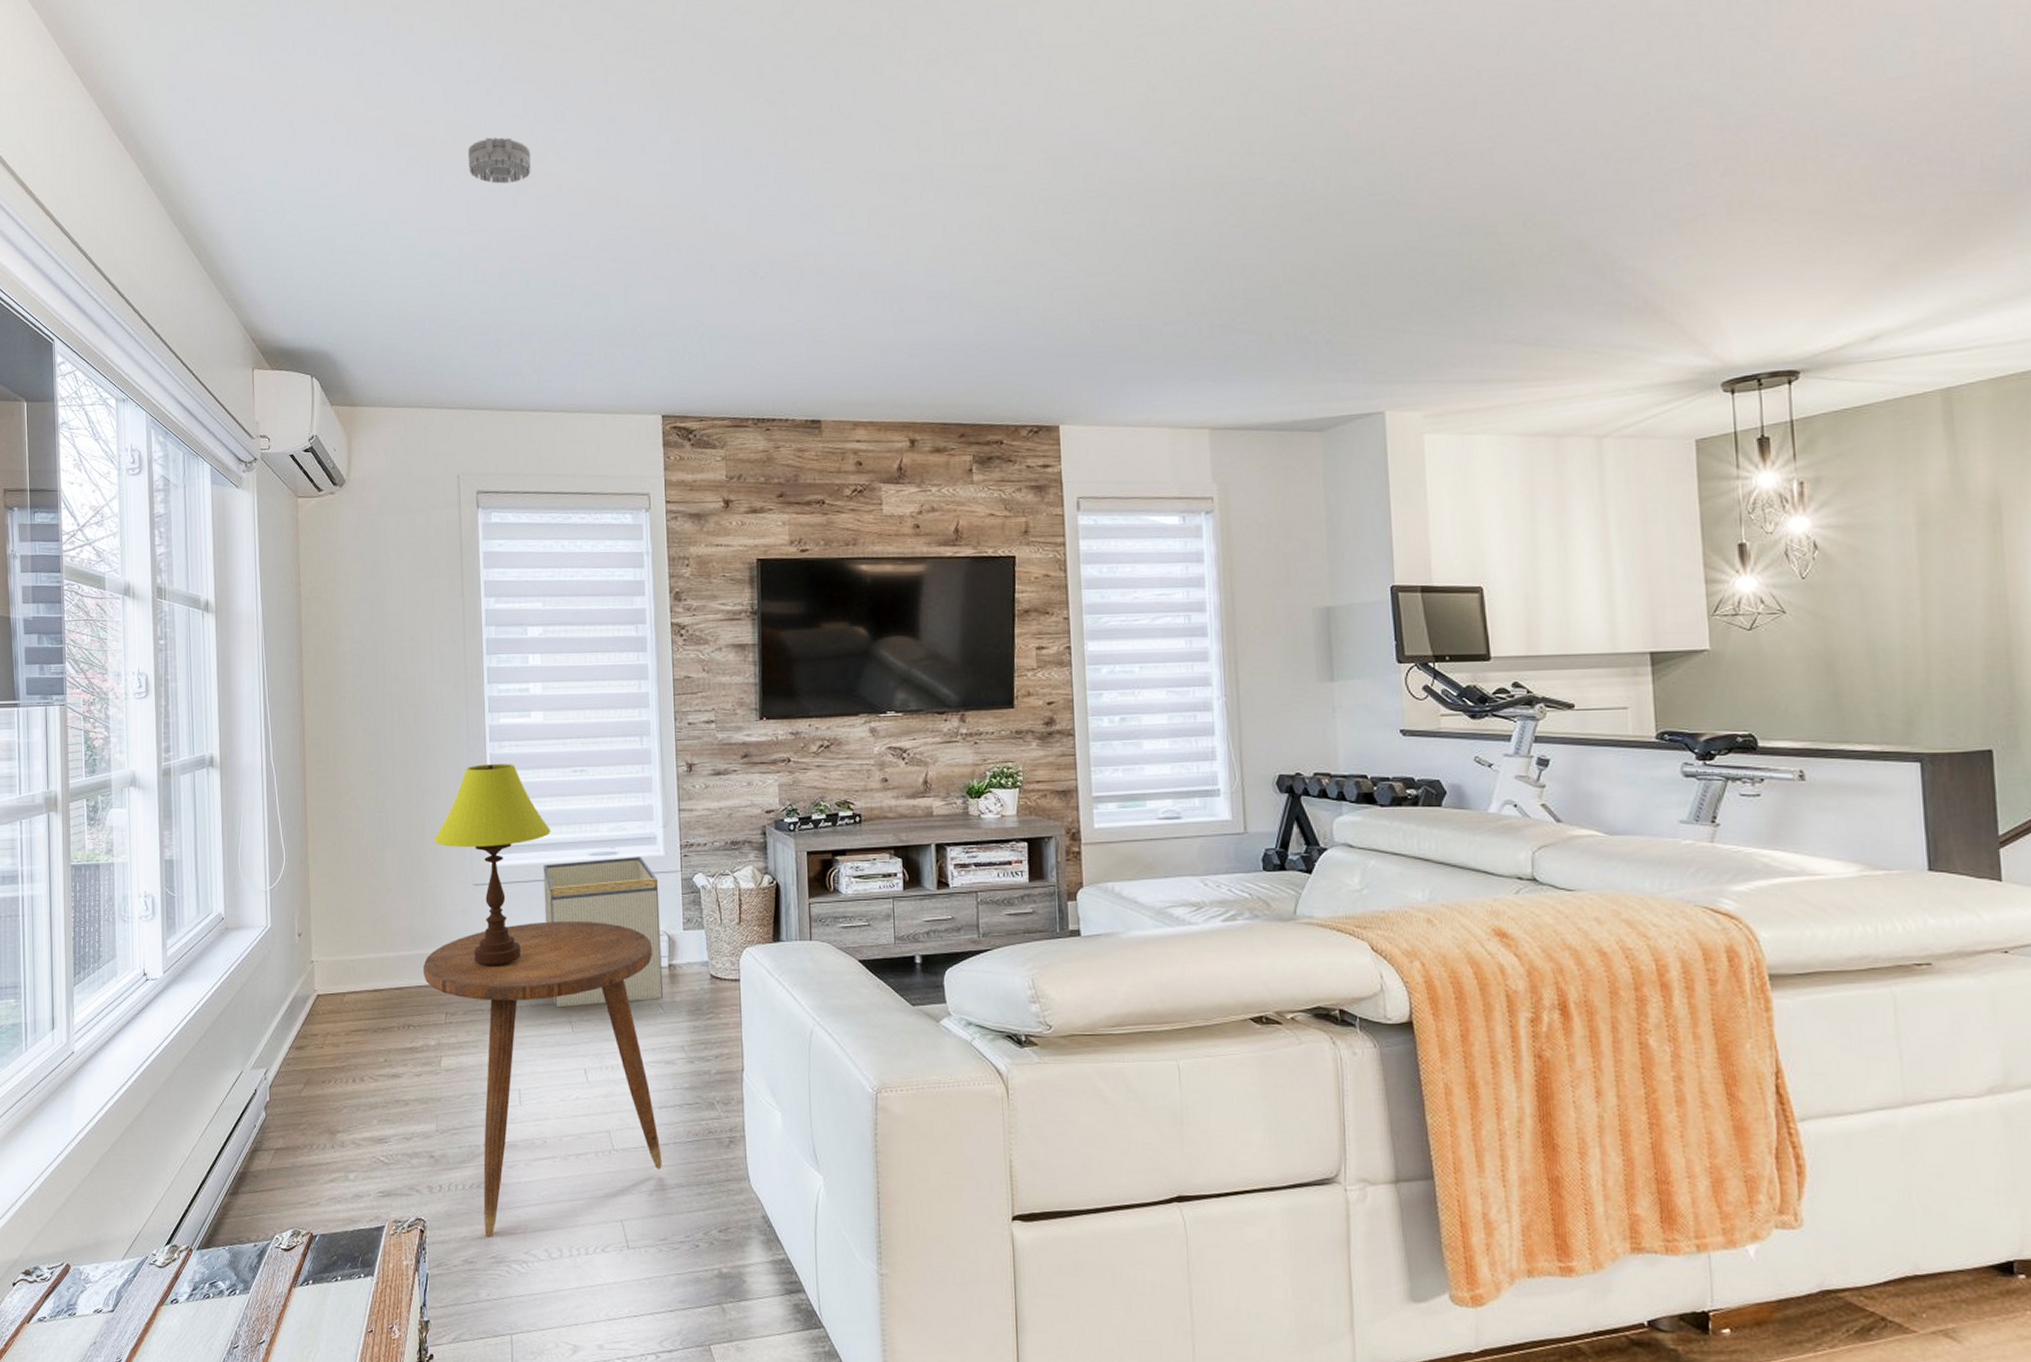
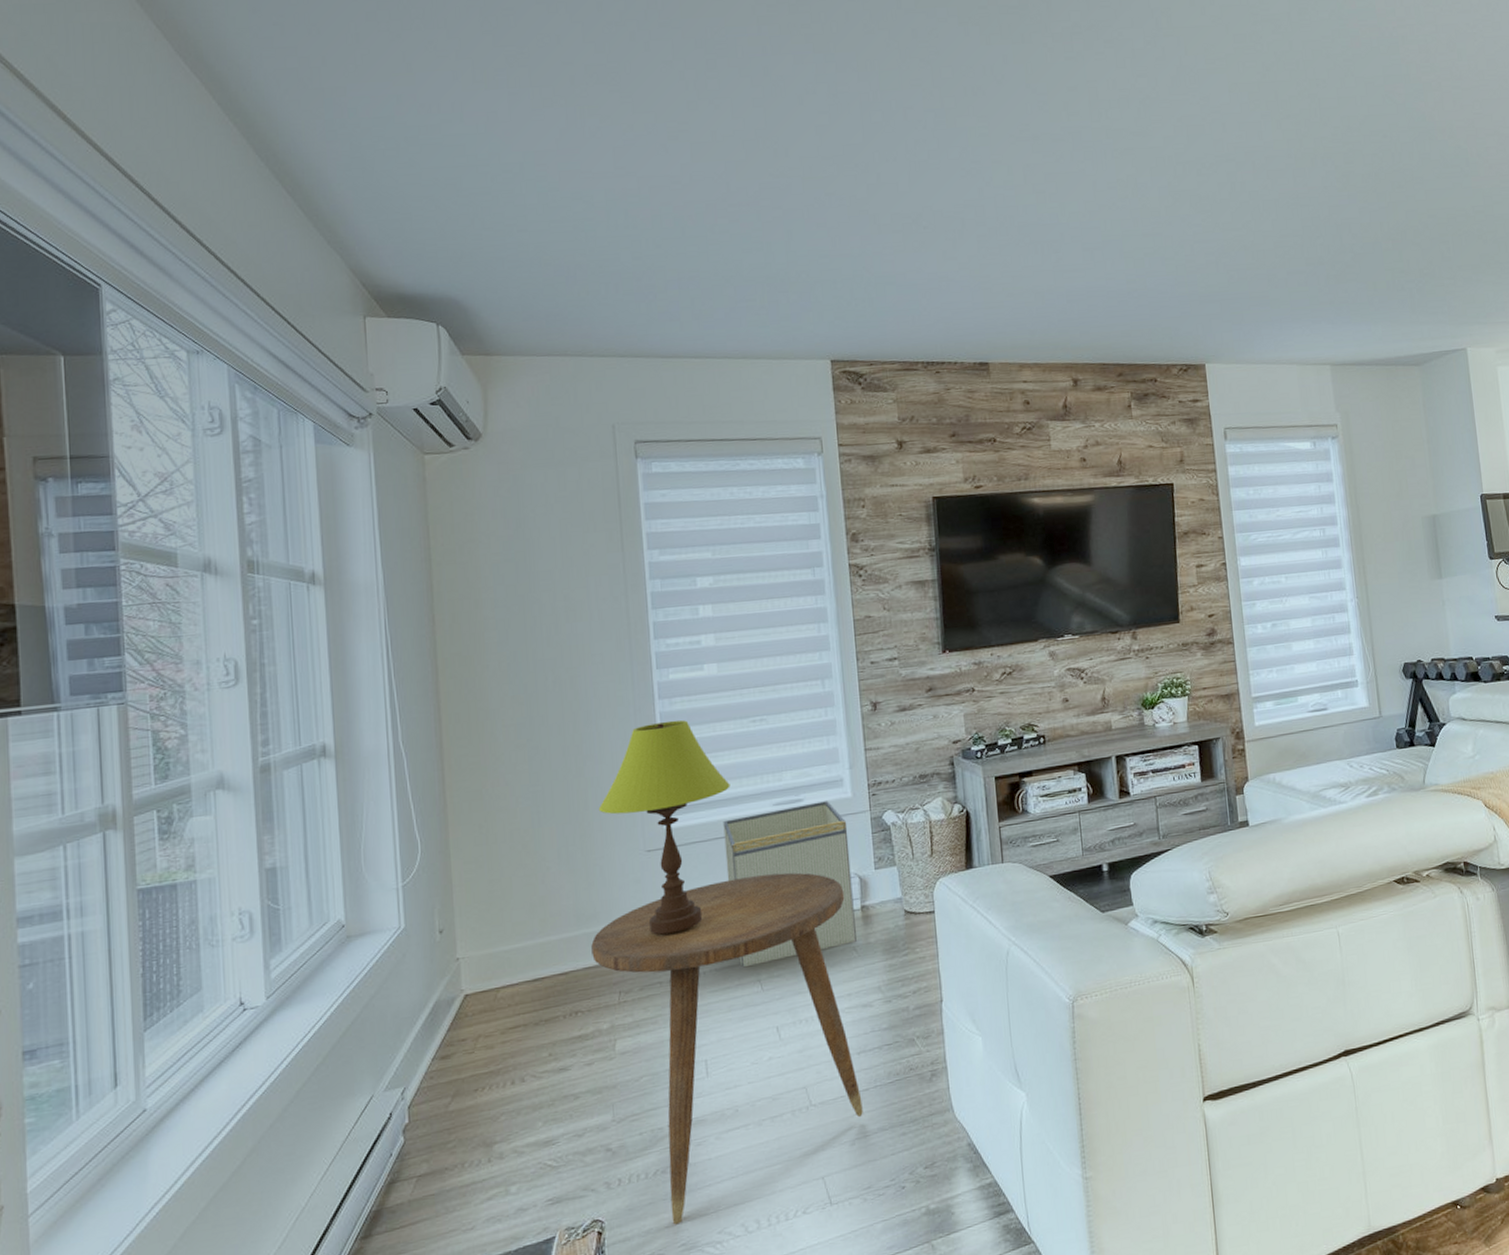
smoke detector: present [467,137,531,184] -> none [611,81,683,129]

